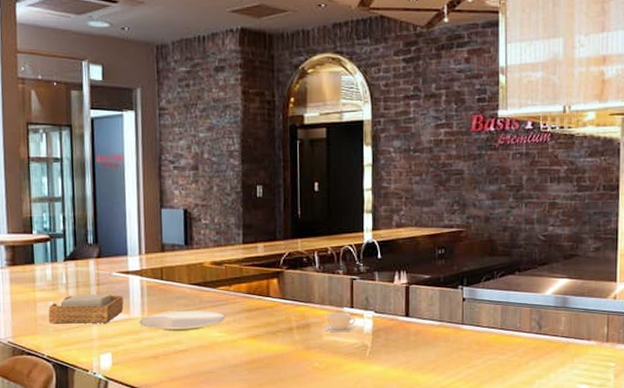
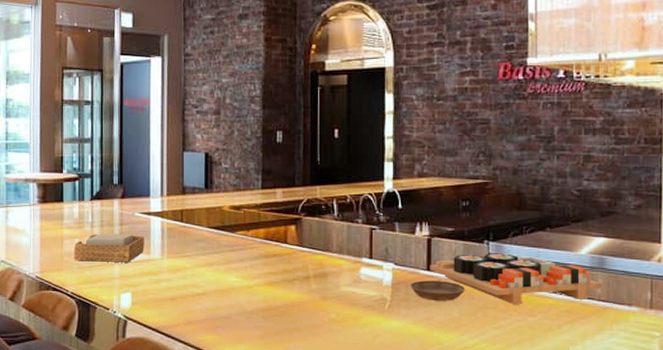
plate: present [138,311,225,331] -> none [158,254,243,274]
teacup: present [323,312,355,333] -> none [341,262,374,284]
saucer: none [389,326,441,345] -> present [409,280,465,301]
sushi platter: none [408,297,565,344] -> present [430,253,603,304]

